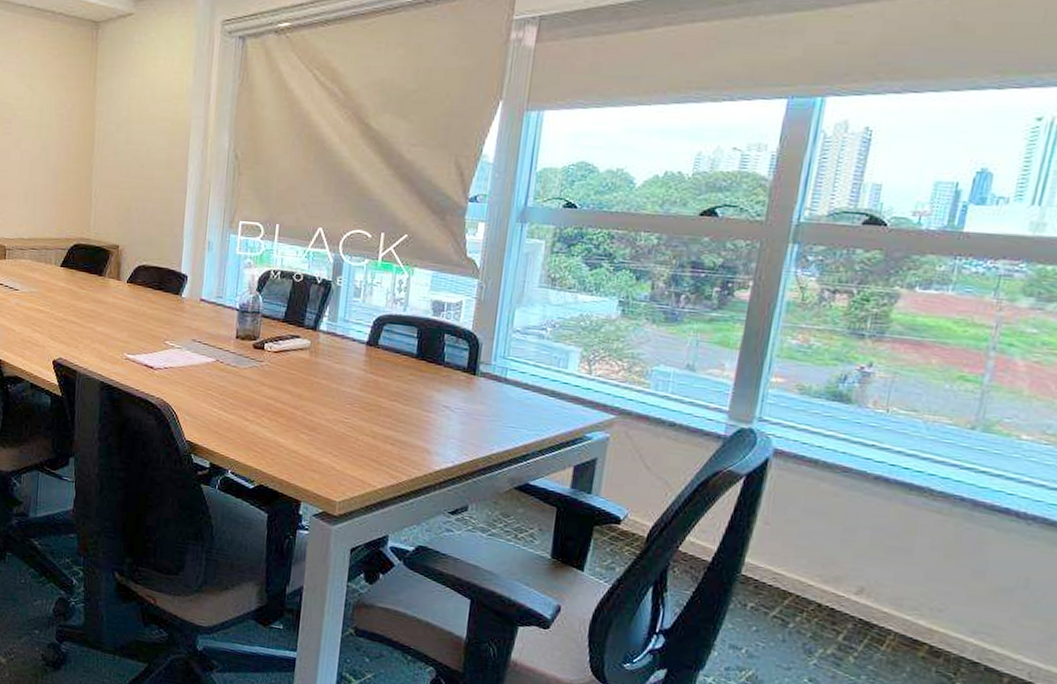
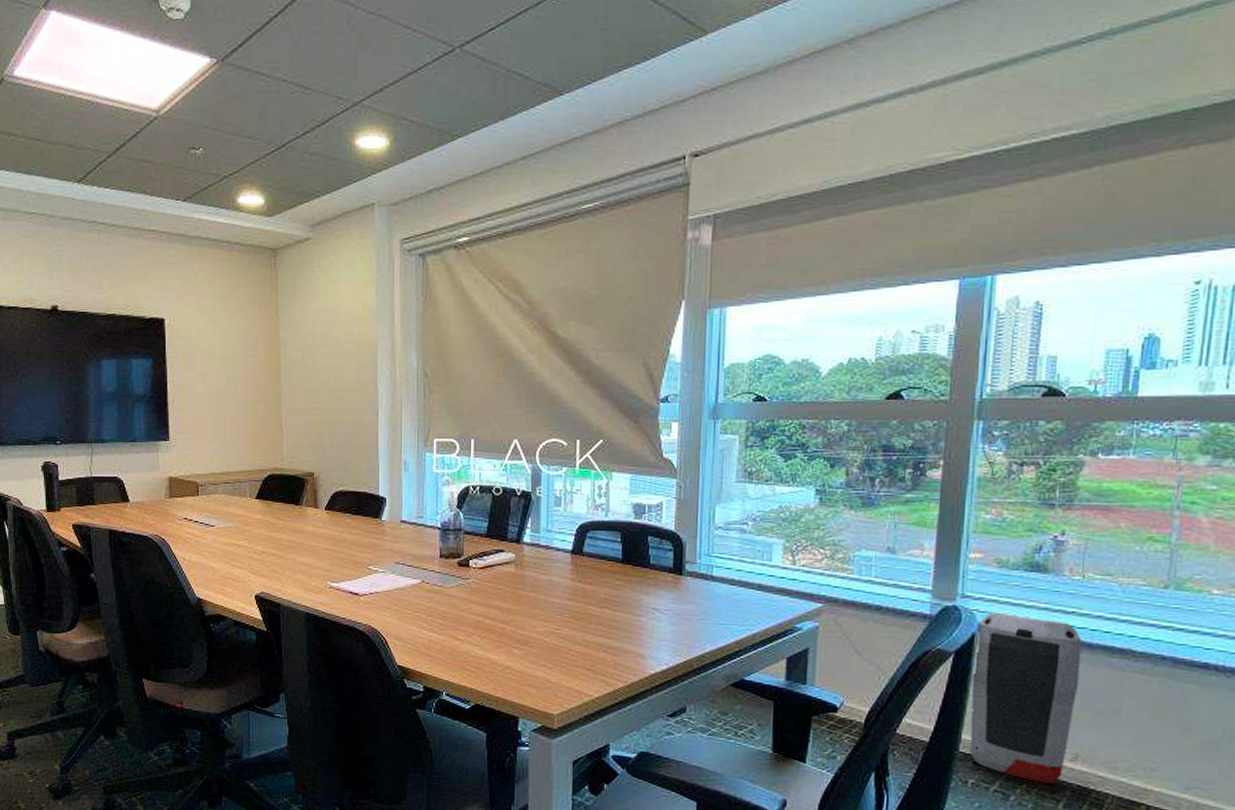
air purifier: none [753,438,880,615] -> present [970,612,1082,784]

